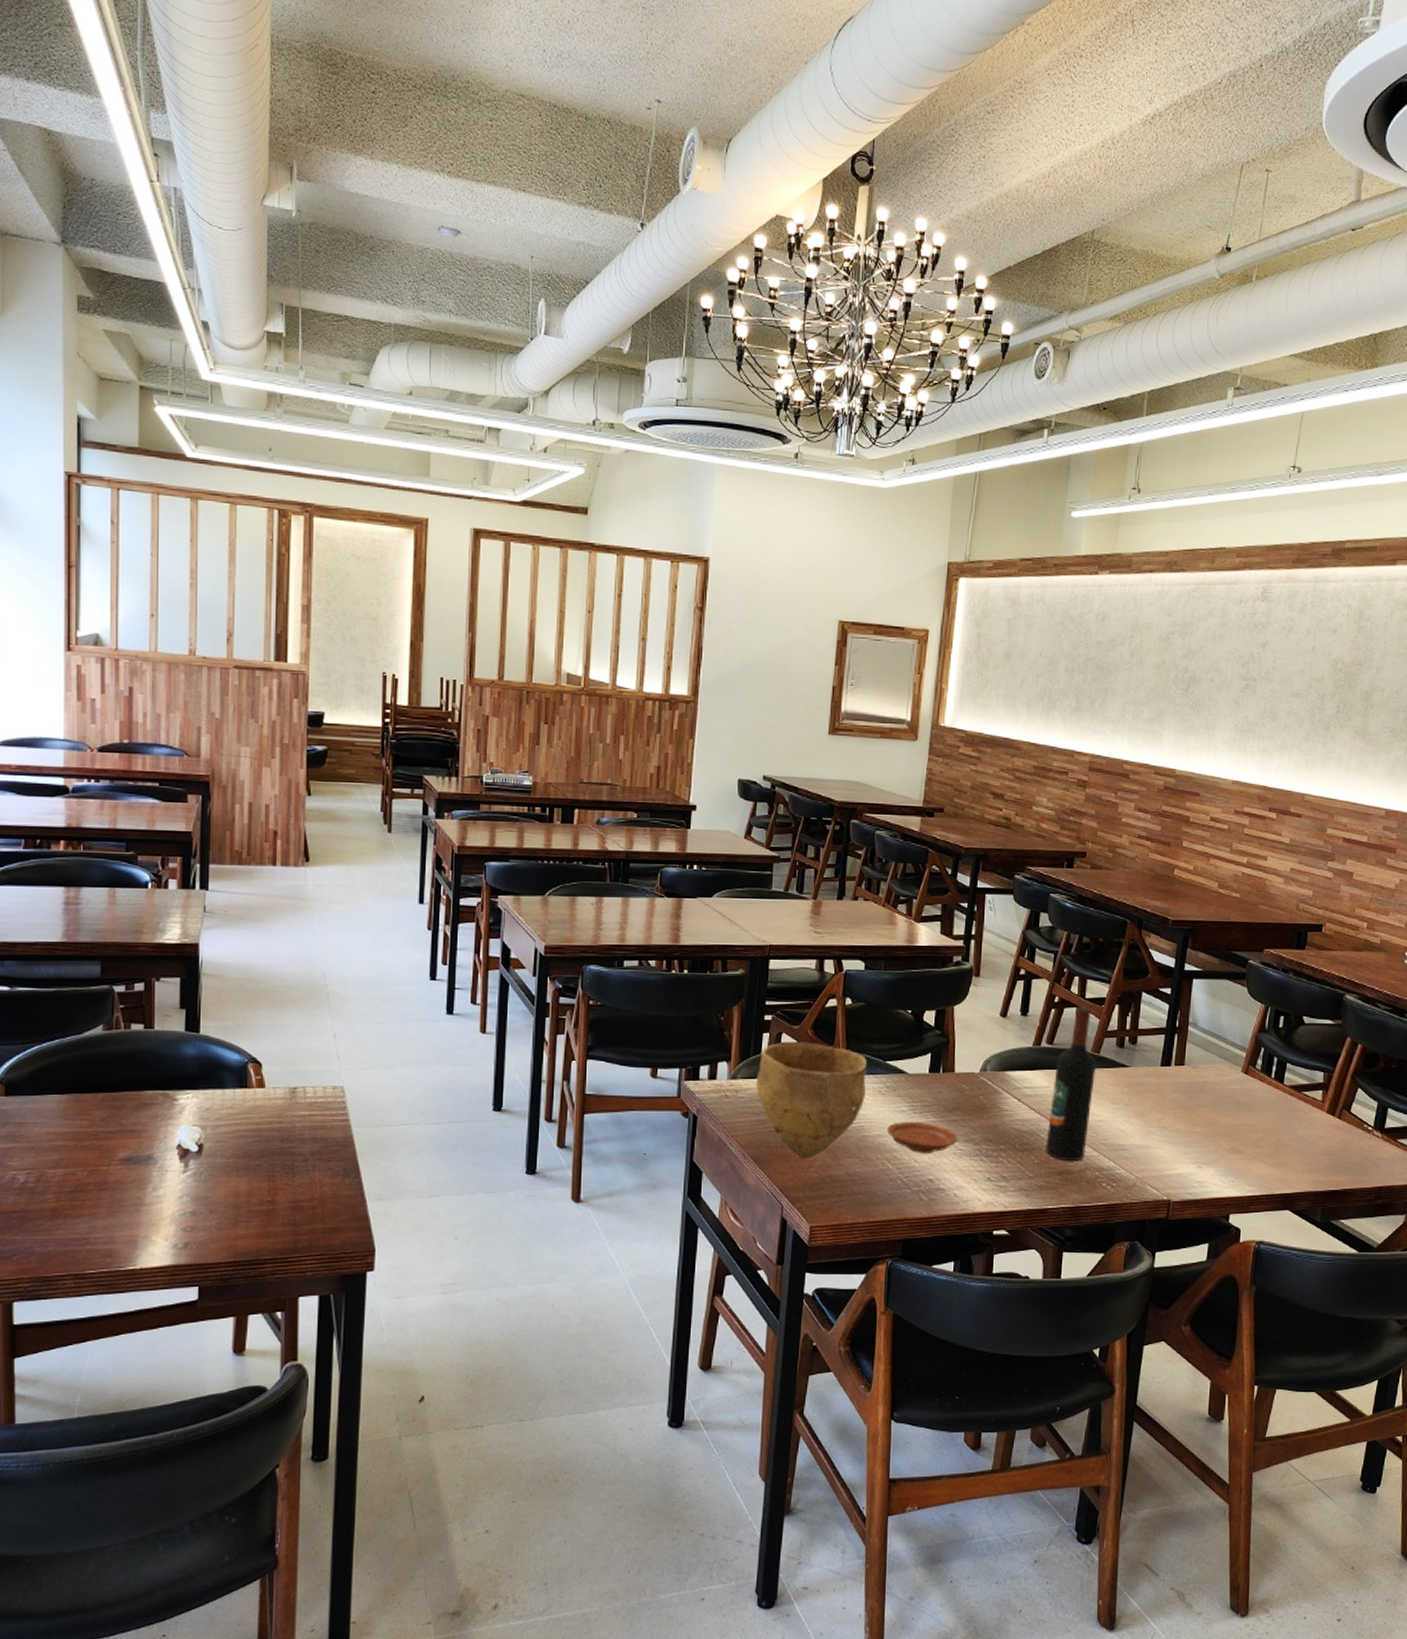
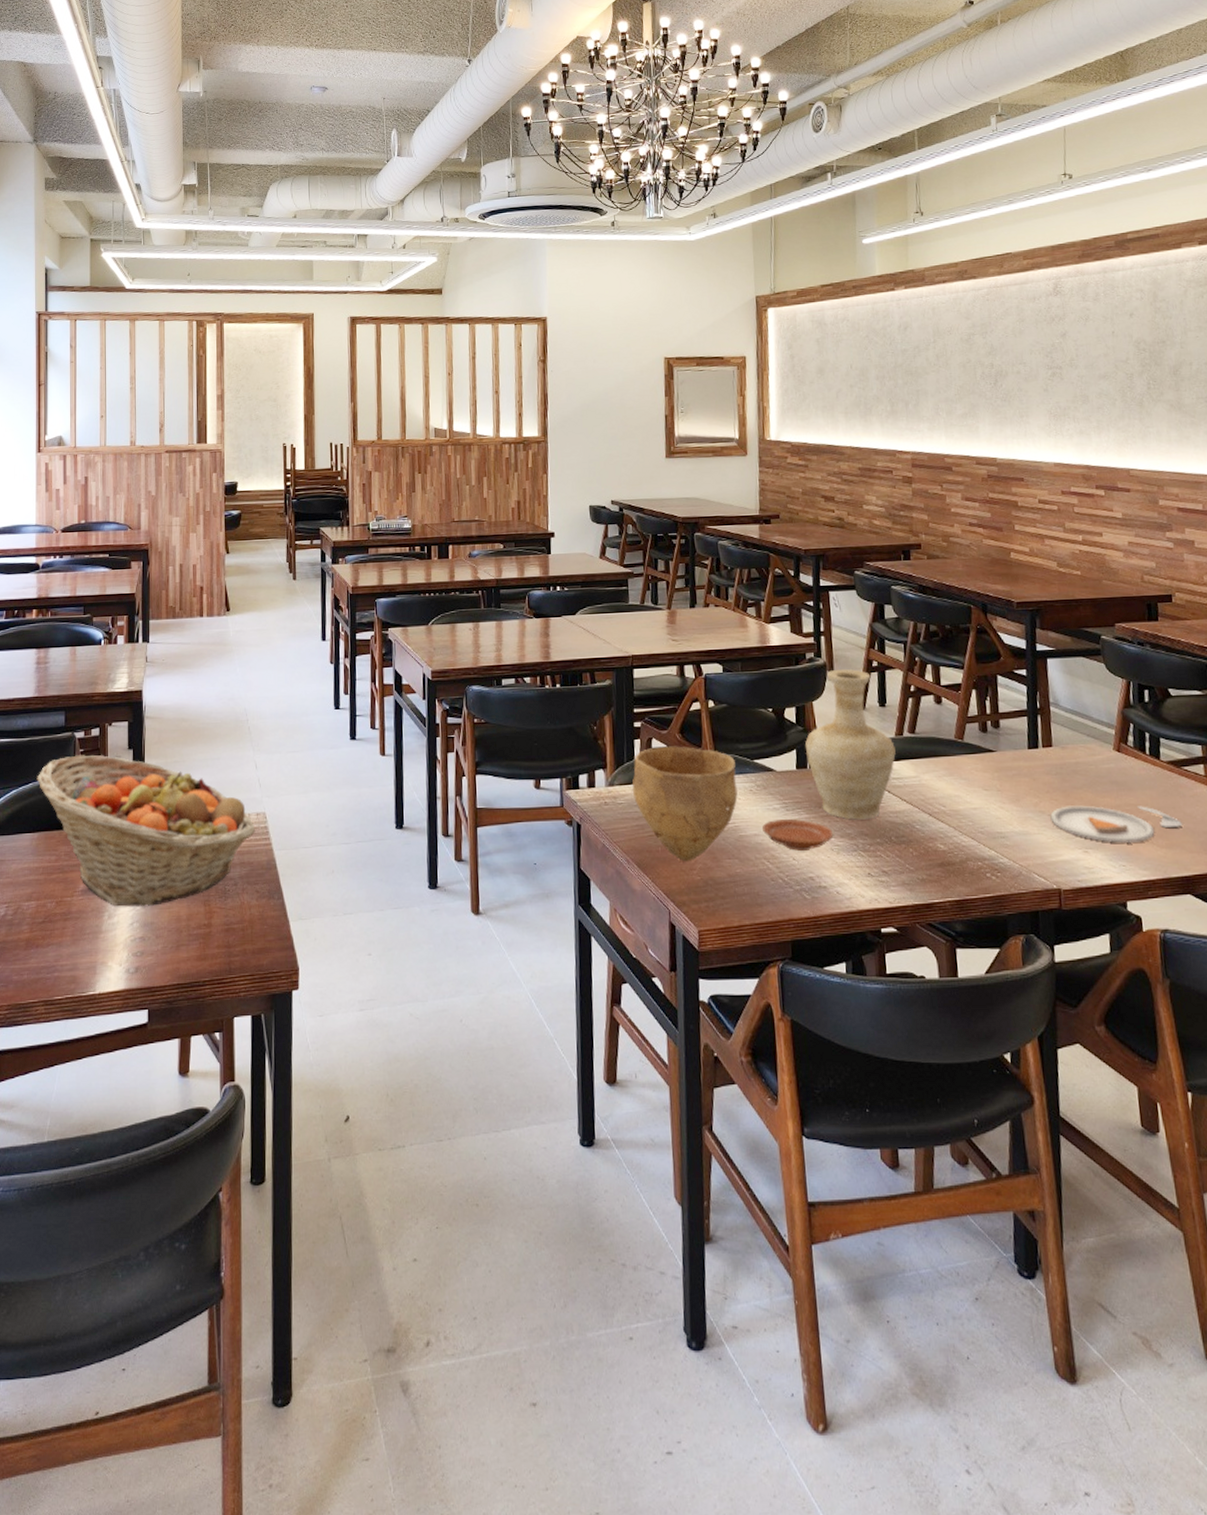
fruit basket: none [65,1011,332,1179] -> present [36,755,256,907]
vase: none [940,974,1031,1126] -> present [804,669,896,820]
wine bottle: present [1046,1007,1096,1162] -> none [921,695,964,853]
dinner plate: none [1171,1123,1294,1161] -> present [1050,805,1184,844]

